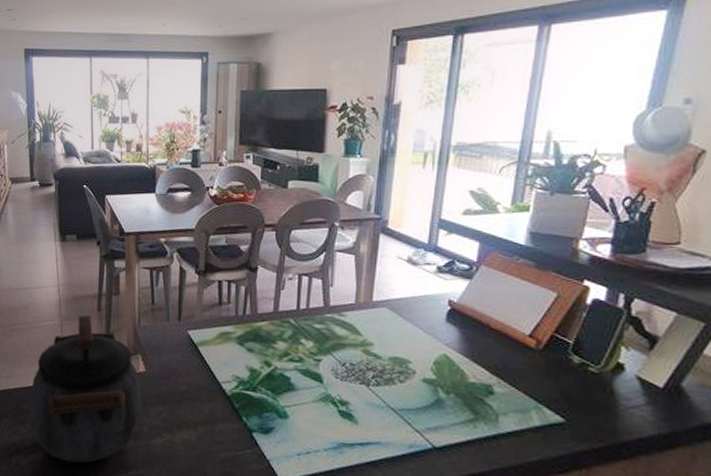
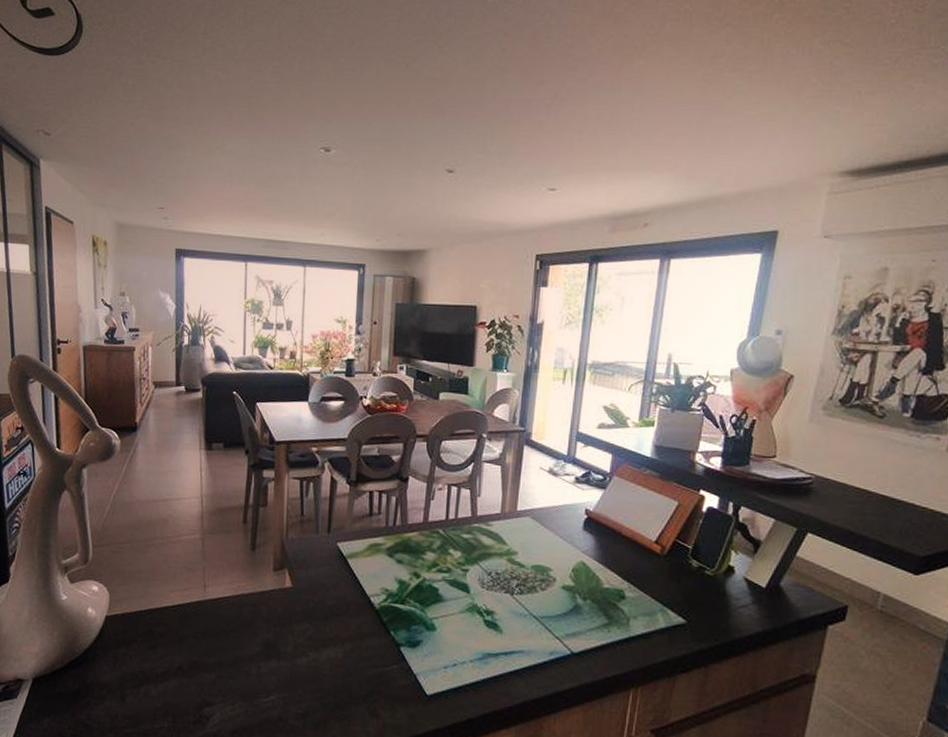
kettle: present [29,315,141,463] -> none [162,528,287,689]

